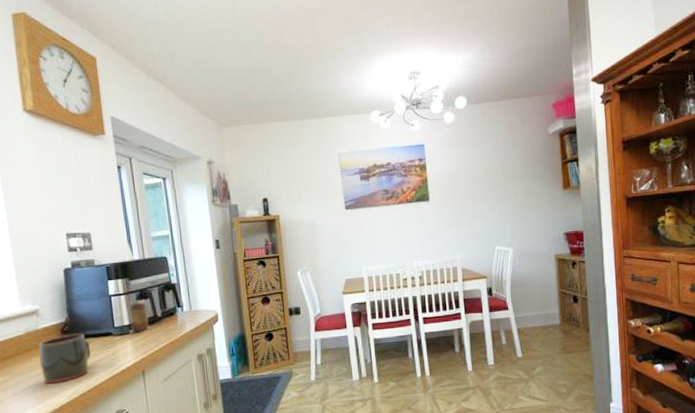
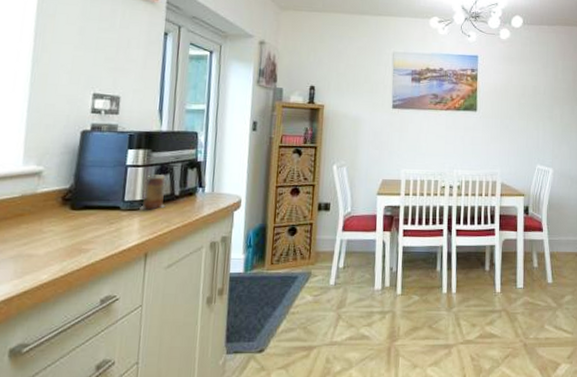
mug: present [38,333,91,384] -> none [28,202,93,257]

